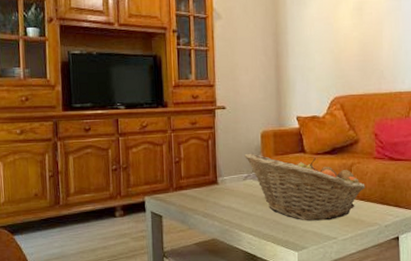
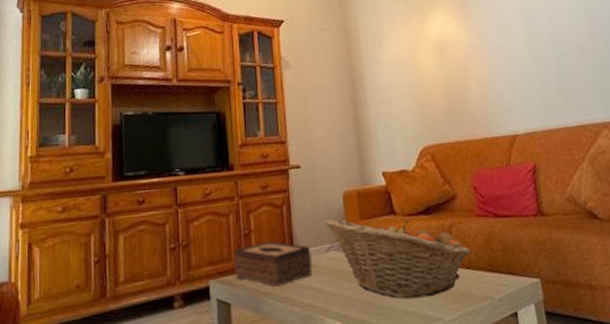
tissue box: none [166,168,232,205] -> present [234,240,313,287]

